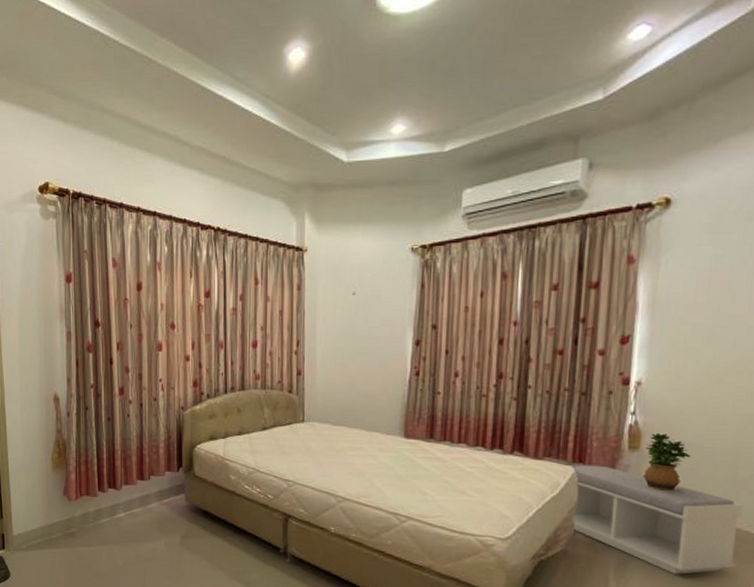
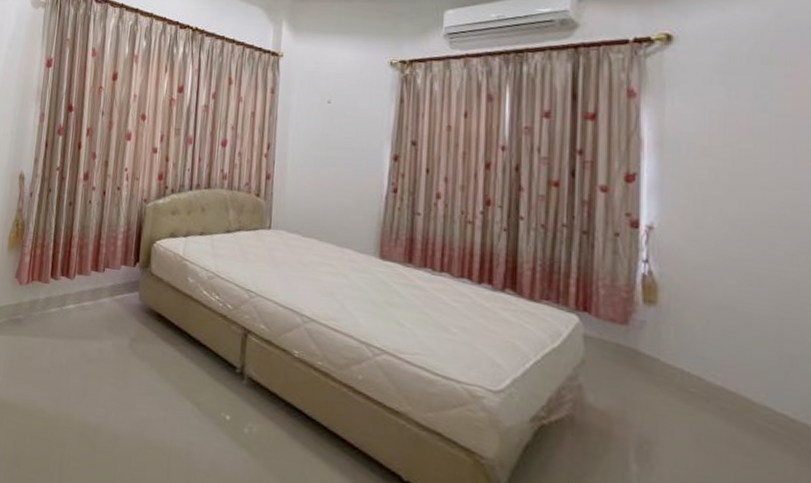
bench: present [569,465,743,574] -> none [571,313,796,472]
potted plant: present [642,433,691,492] -> none [663,287,721,362]

